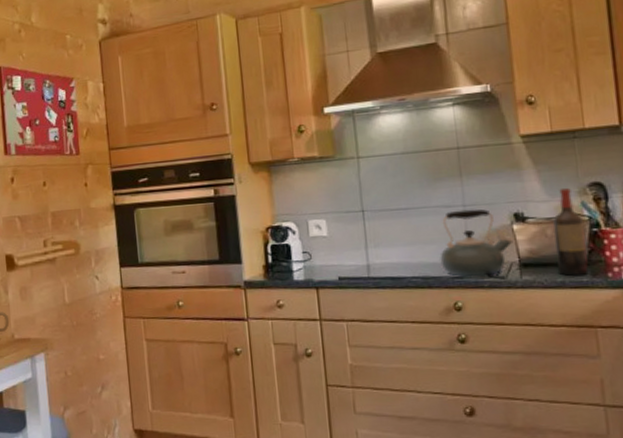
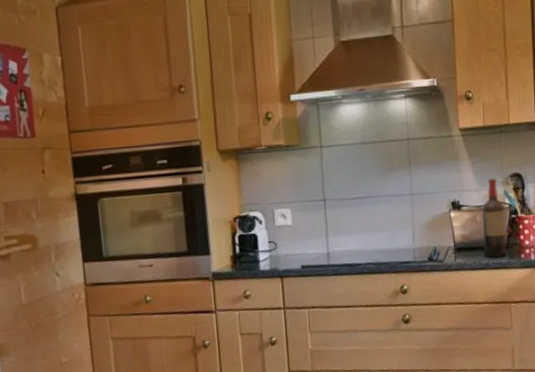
kettle: present [440,209,514,277] -> none [390,197,450,262]

